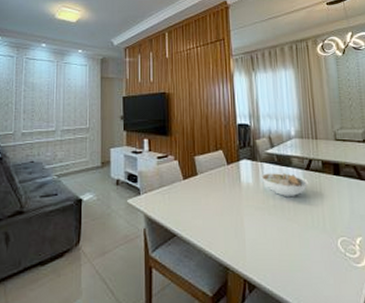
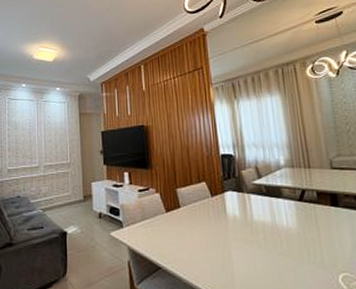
bowl: present [261,173,308,196] -> none [248,204,302,229]

